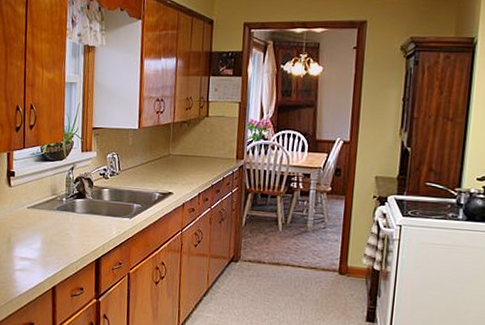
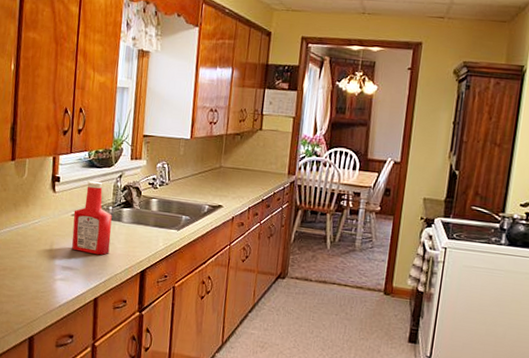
ketchup bottle: none [28,174,66,246] -> present [71,181,112,255]

